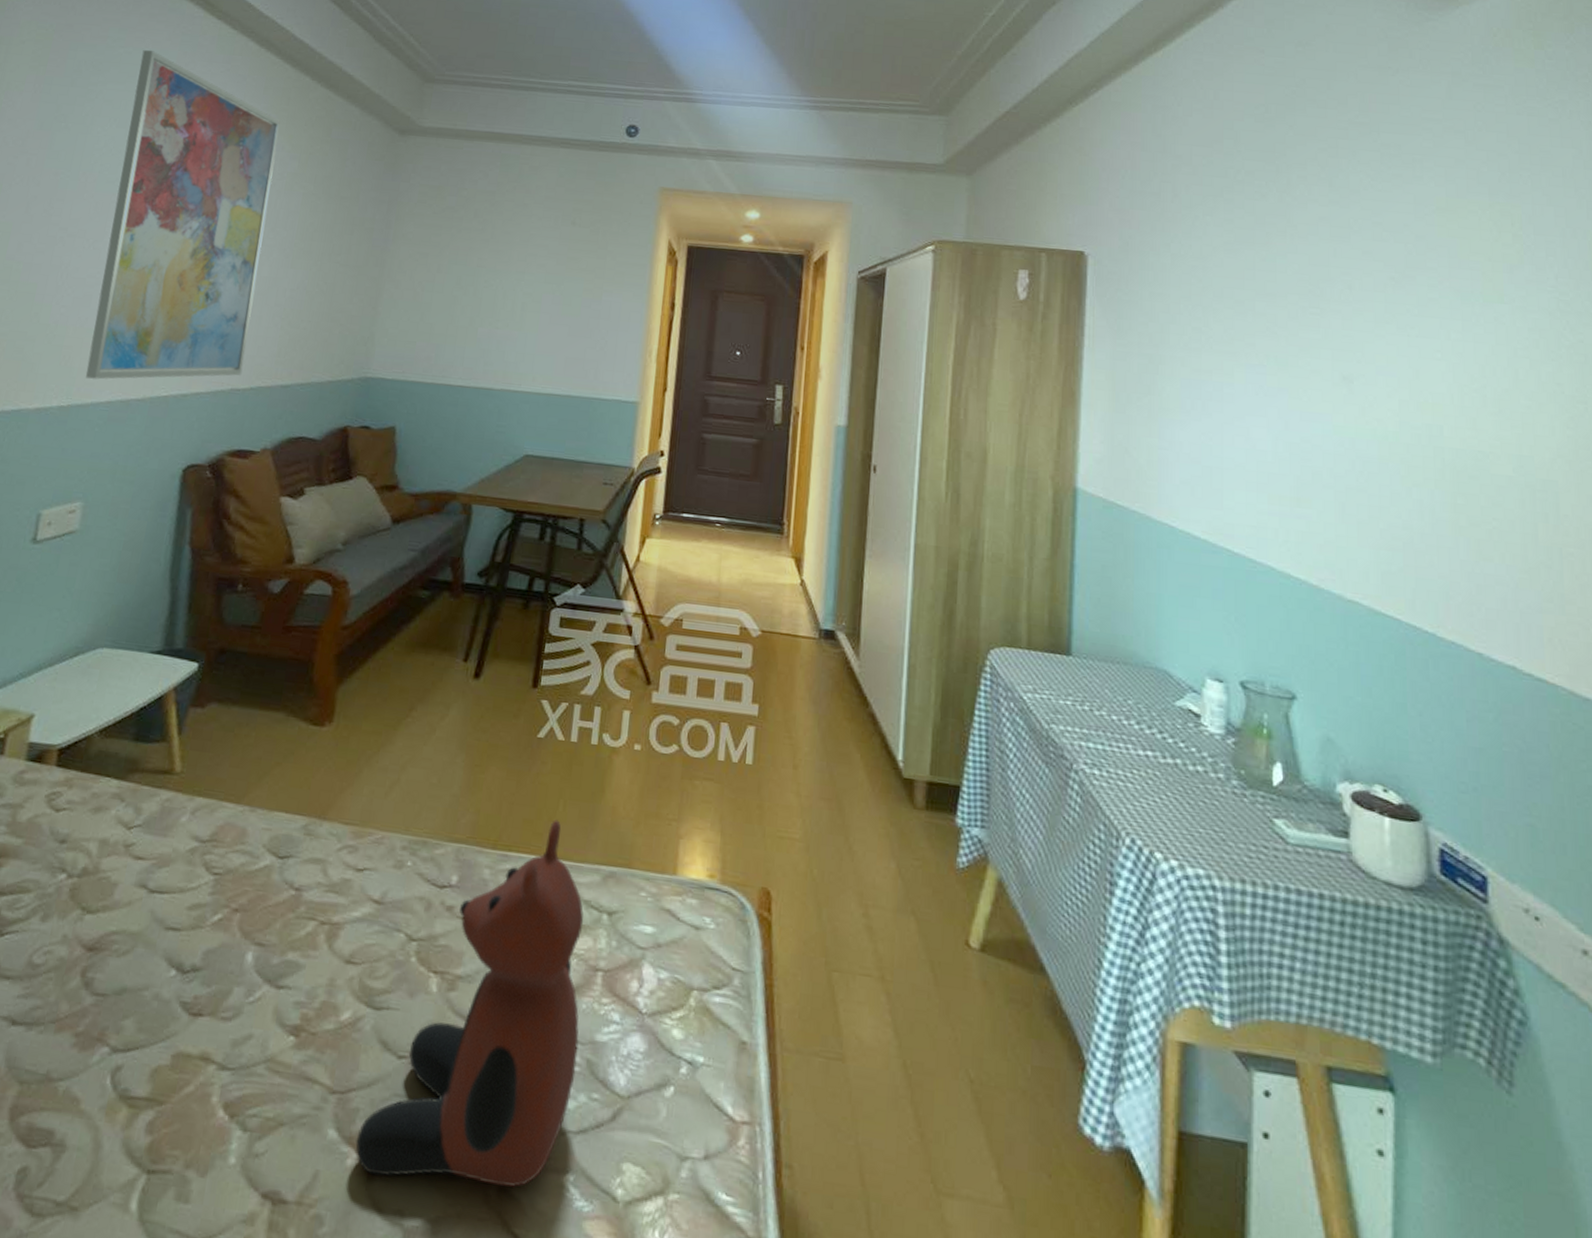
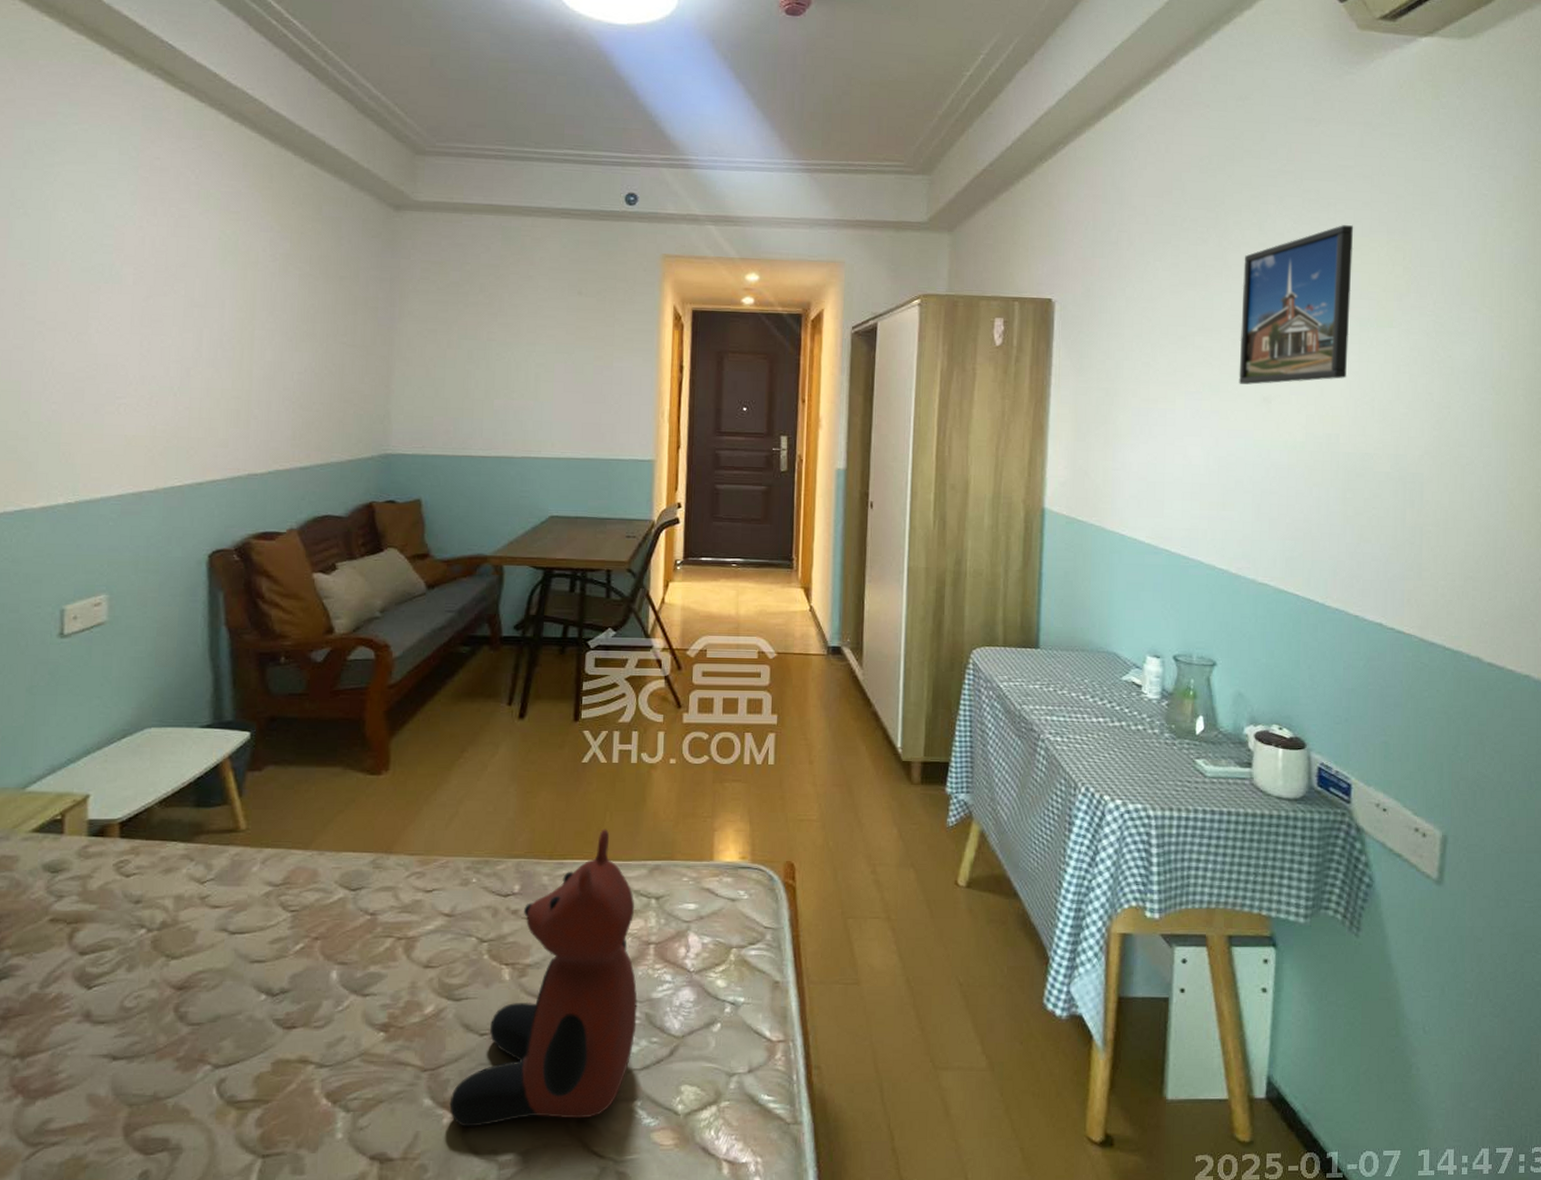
wall art: present [85,50,281,380] -> none [90,127,265,474]
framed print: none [1310,184,1449,361] -> present [1239,225,1354,385]

